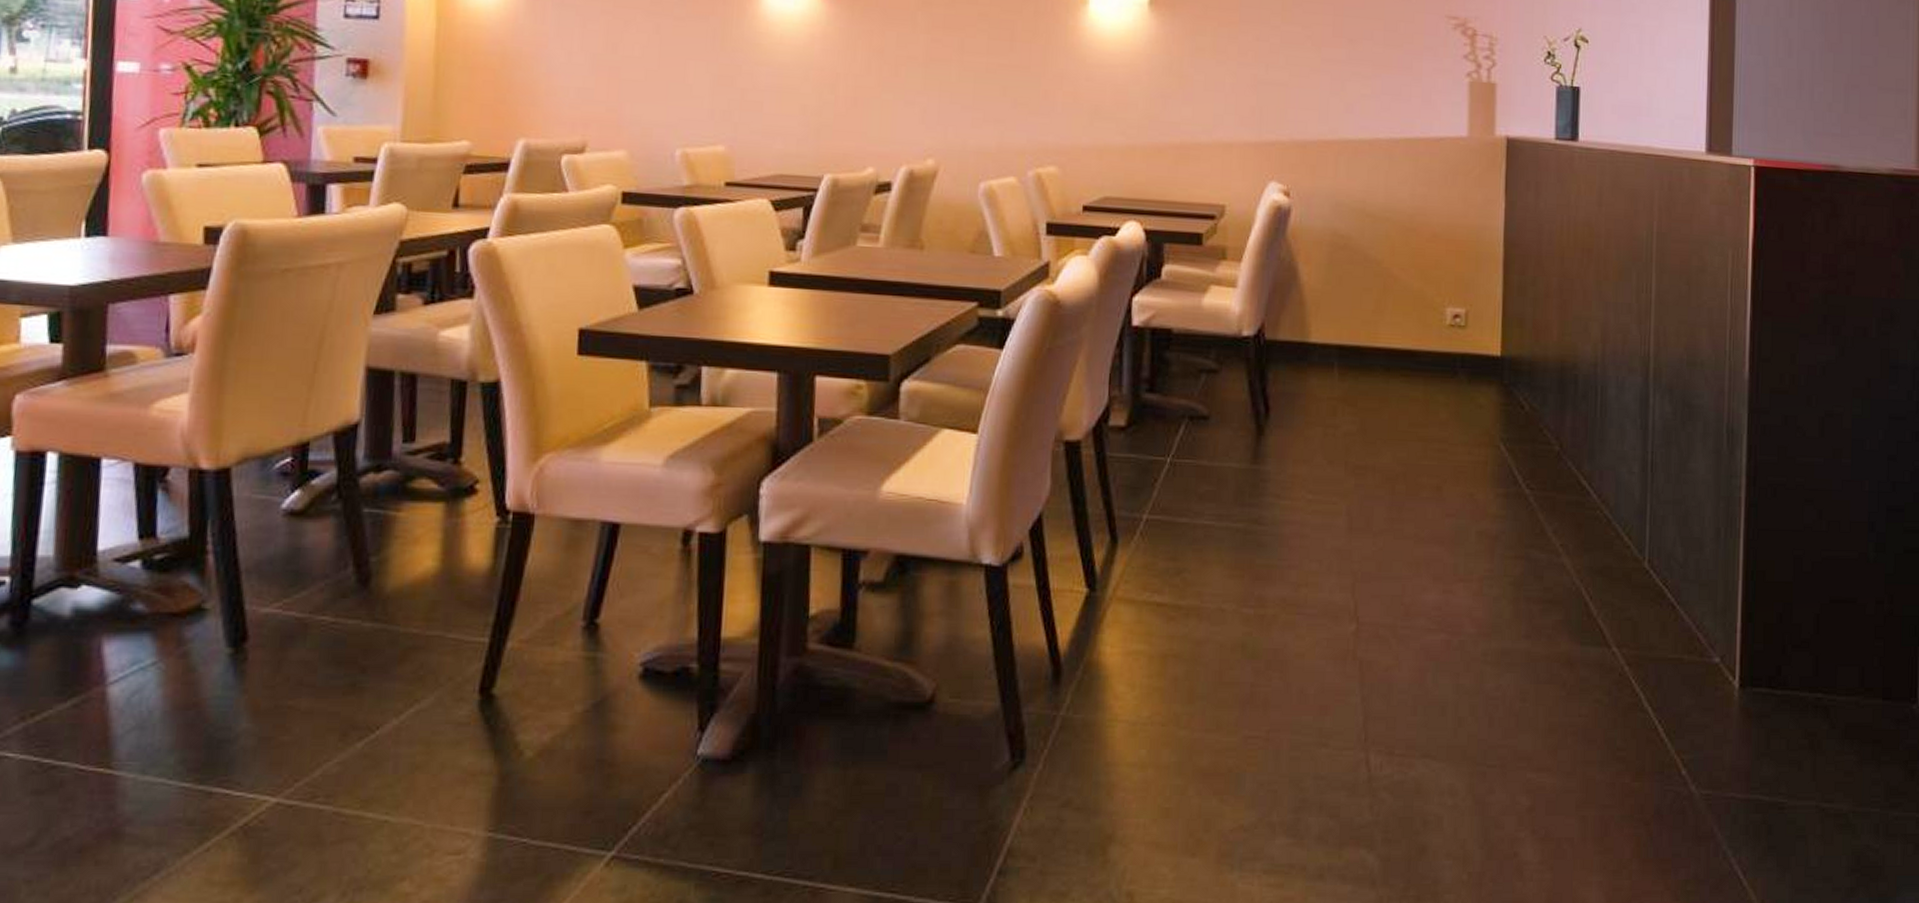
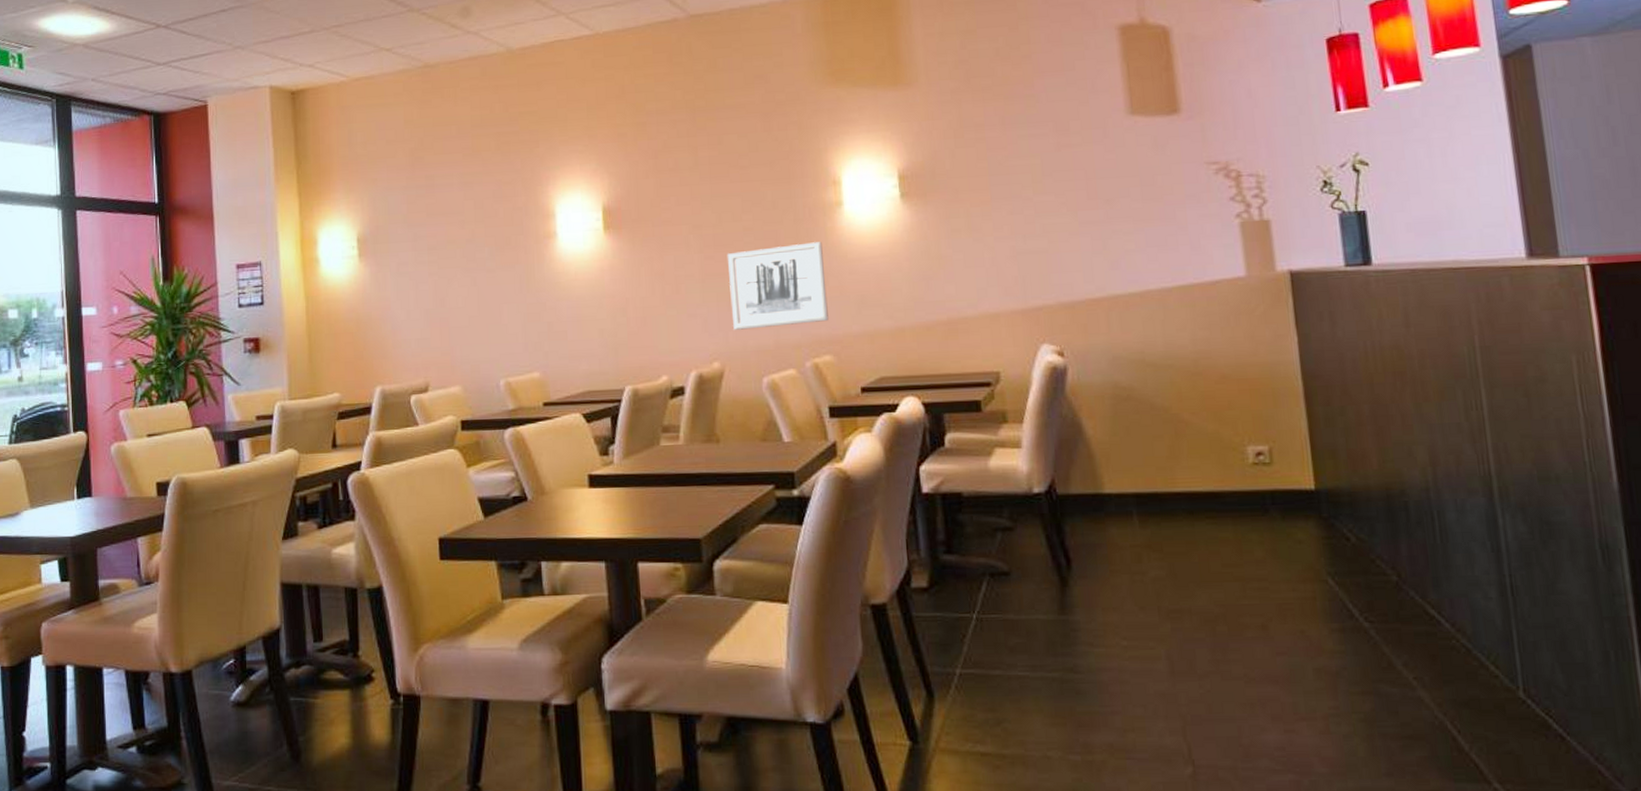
wall art: none [954,38,1061,129] -> present [727,242,829,330]

